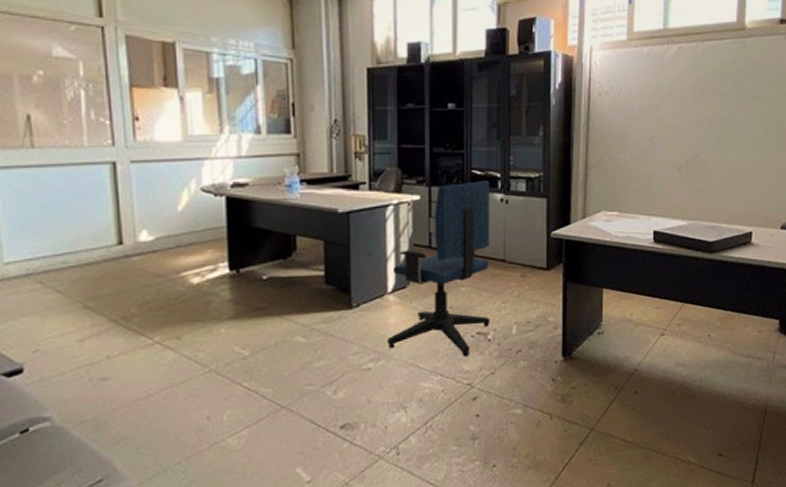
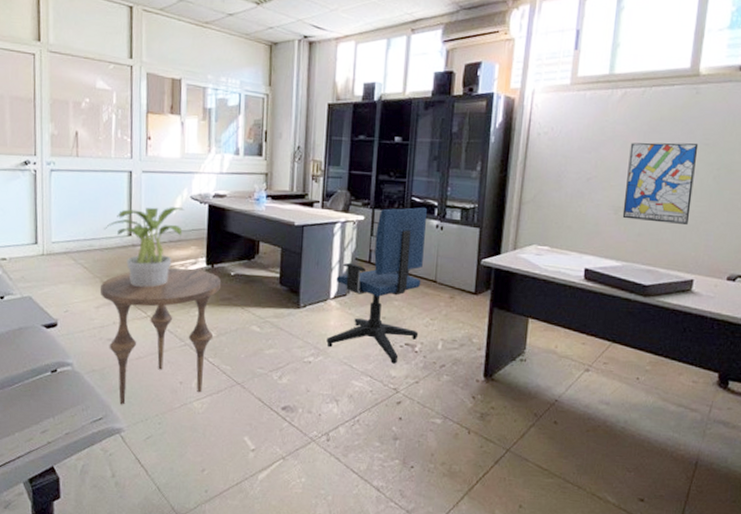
potted plant: none [81,203,195,308] -> present [103,207,185,287]
side table: none [82,277,252,459] -> present [100,268,222,405]
wall art: none [685,97,749,178] -> present [622,142,699,224]

